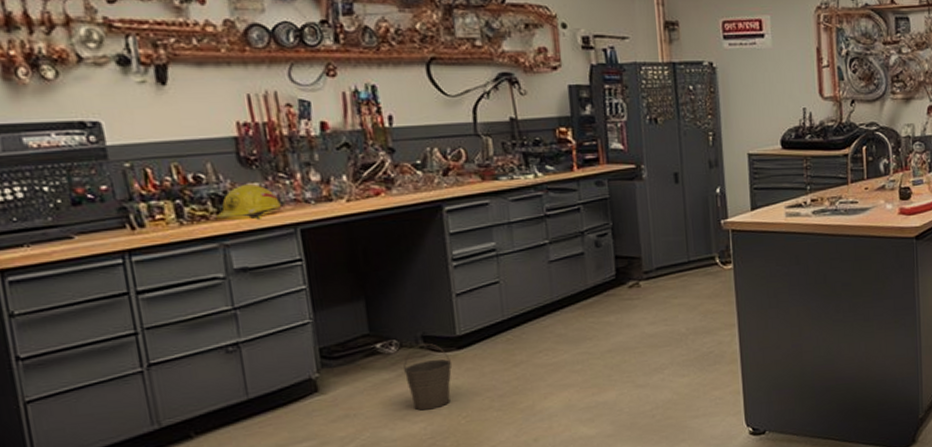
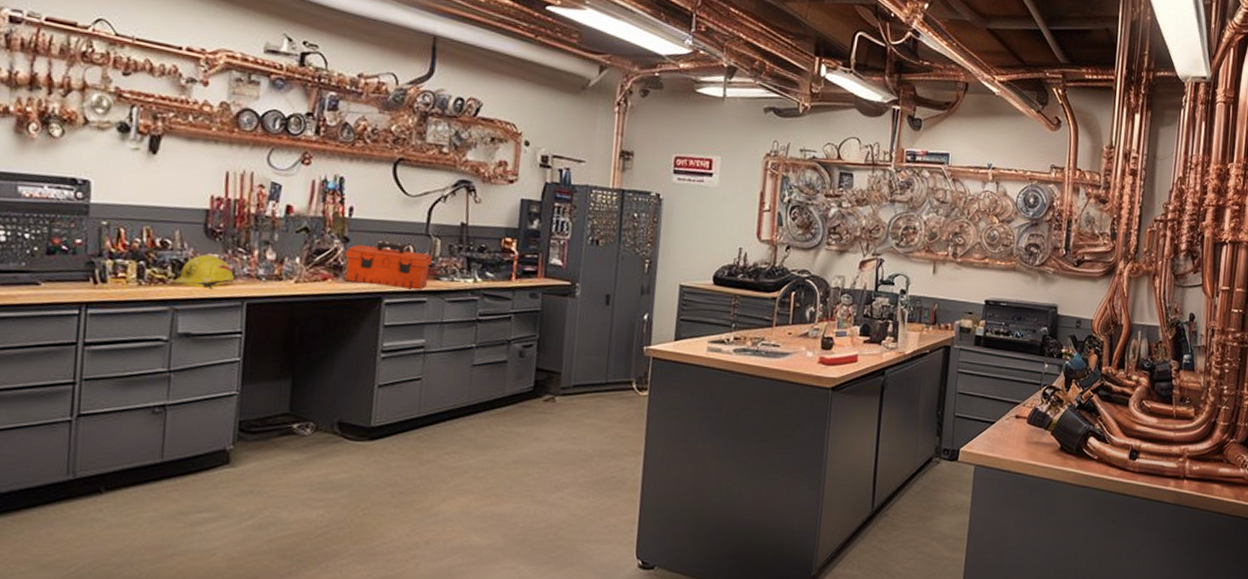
toolbox: none [393,147,488,194] -> present [345,241,433,290]
bucket: present [403,343,453,411] -> none [314,429,362,497]

